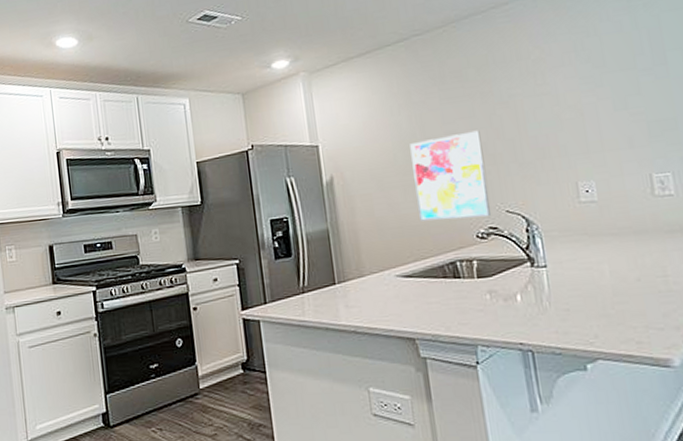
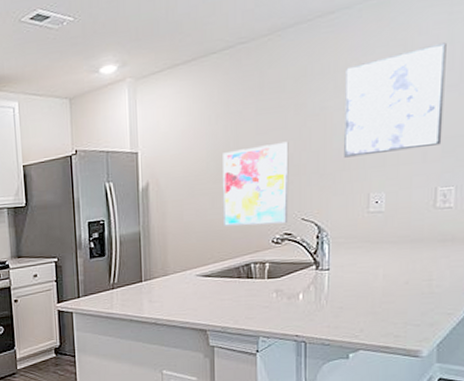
wall art: none [529,28,647,145] -> present [344,42,447,158]

